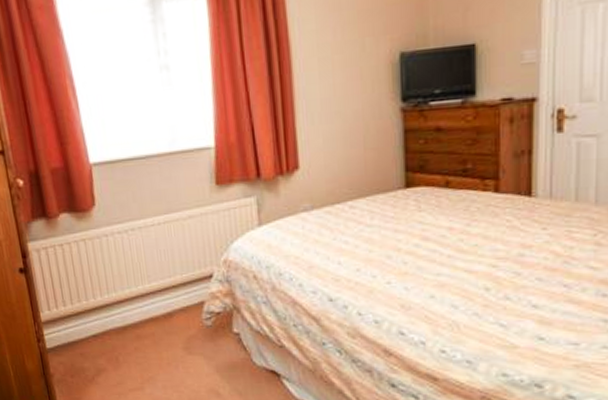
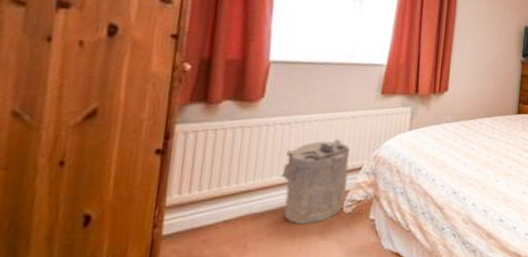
laundry hamper: none [131,244,204,338] -> present [281,139,350,224]

